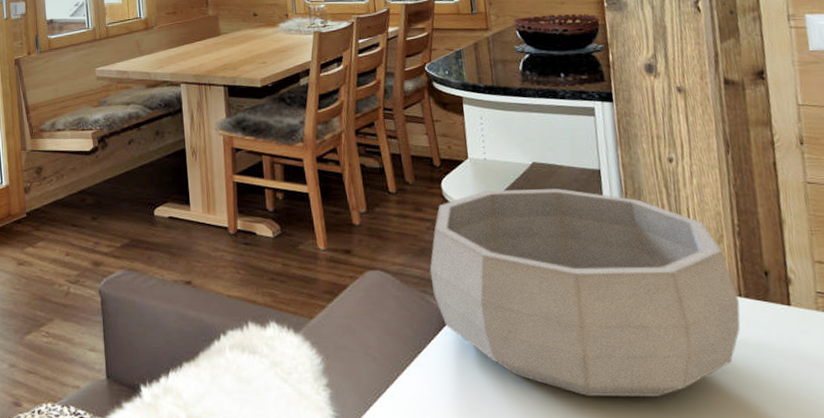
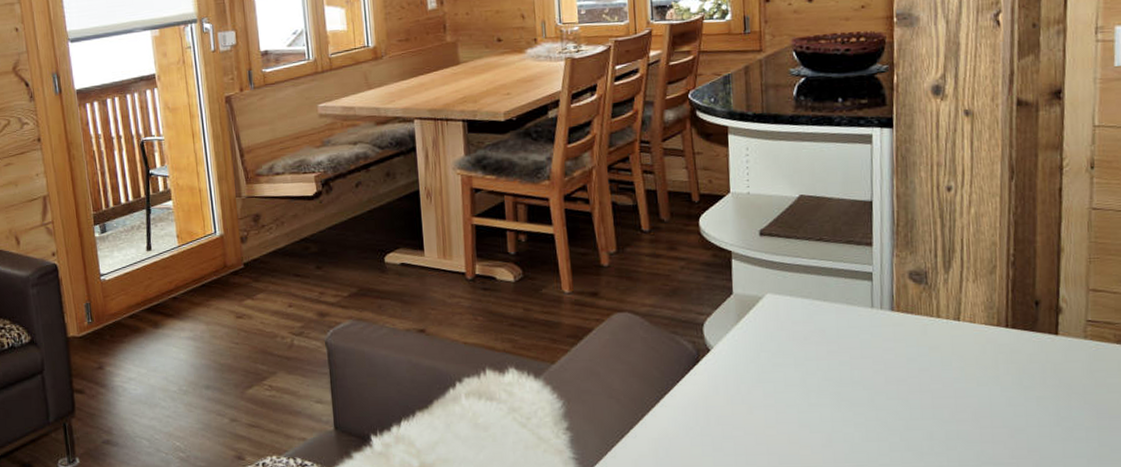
decorative bowl: present [429,188,741,397] -> none [681,222,1006,430]

